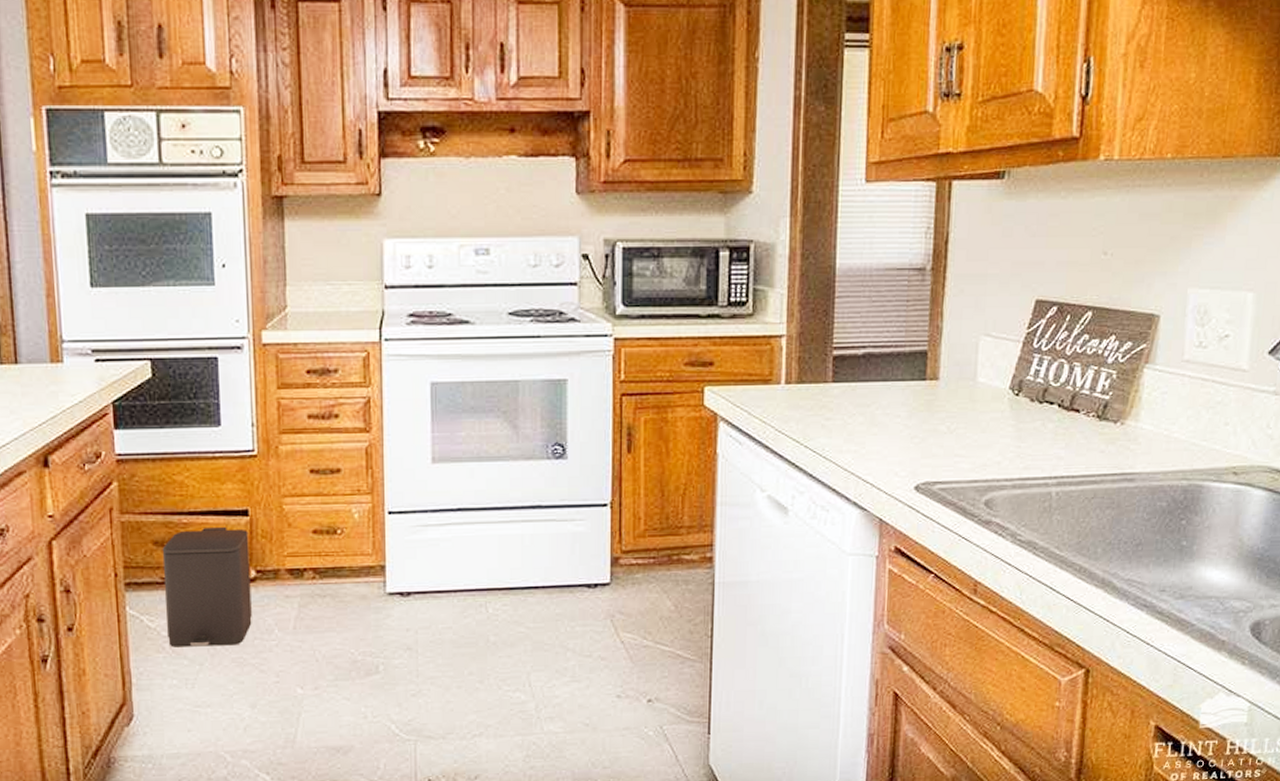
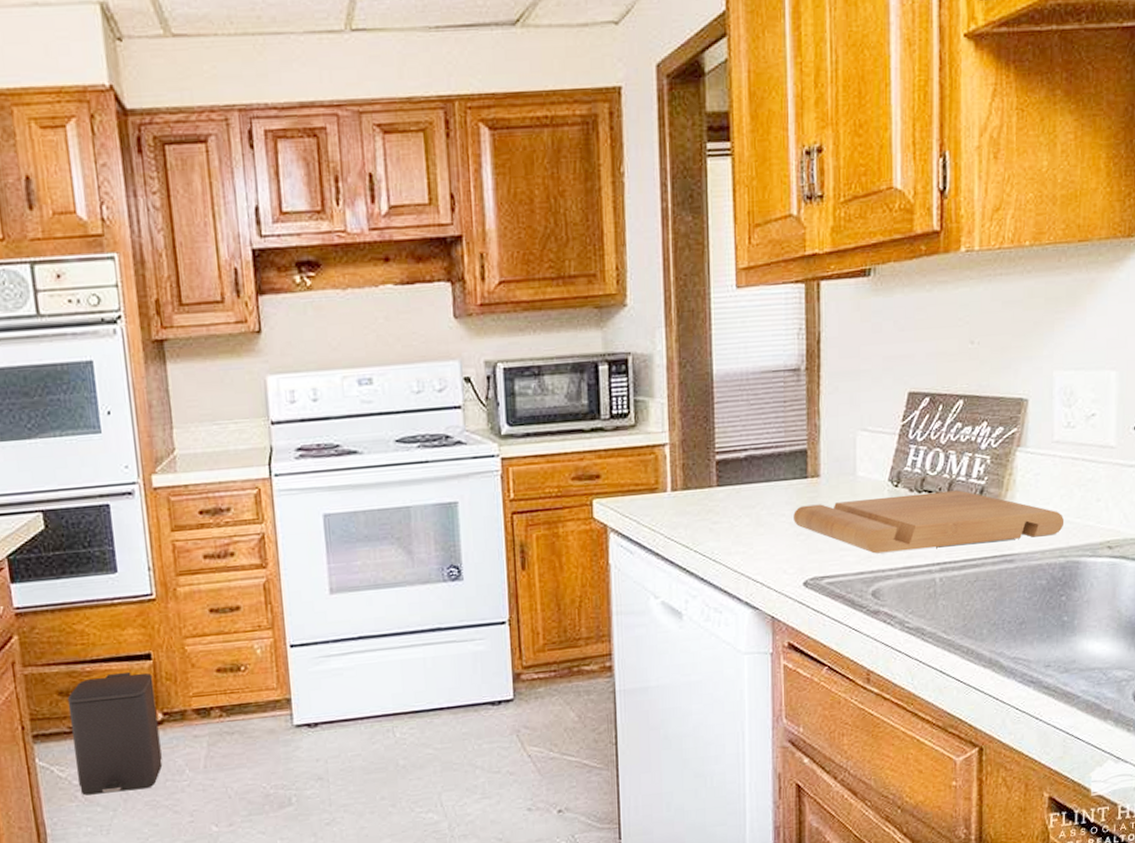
cutting board: none [909,403,1190,462] -> present [793,490,1065,554]

